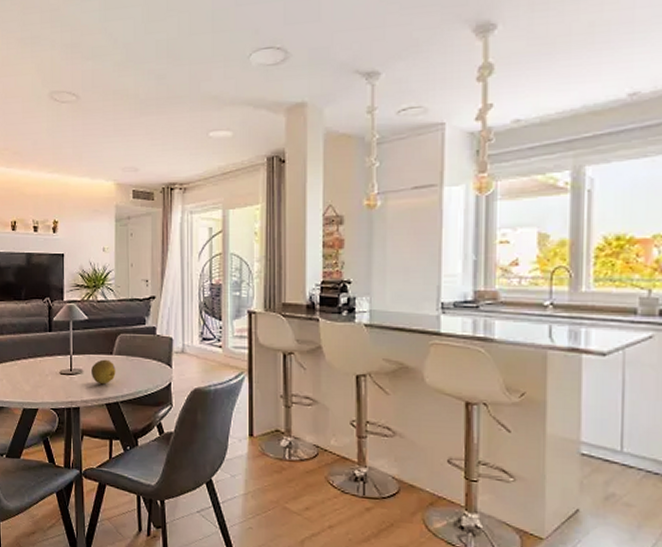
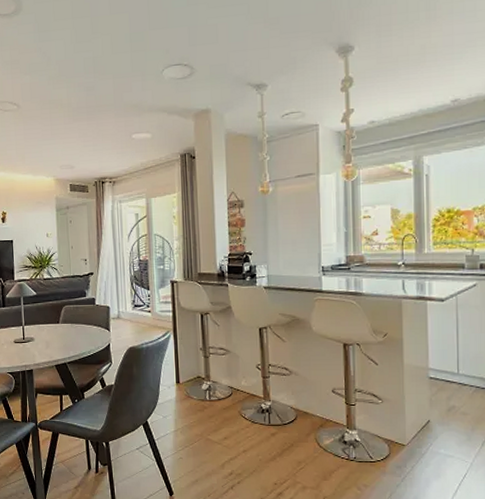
fruit: present [92,359,116,385] -> none [41,328,63,349]

